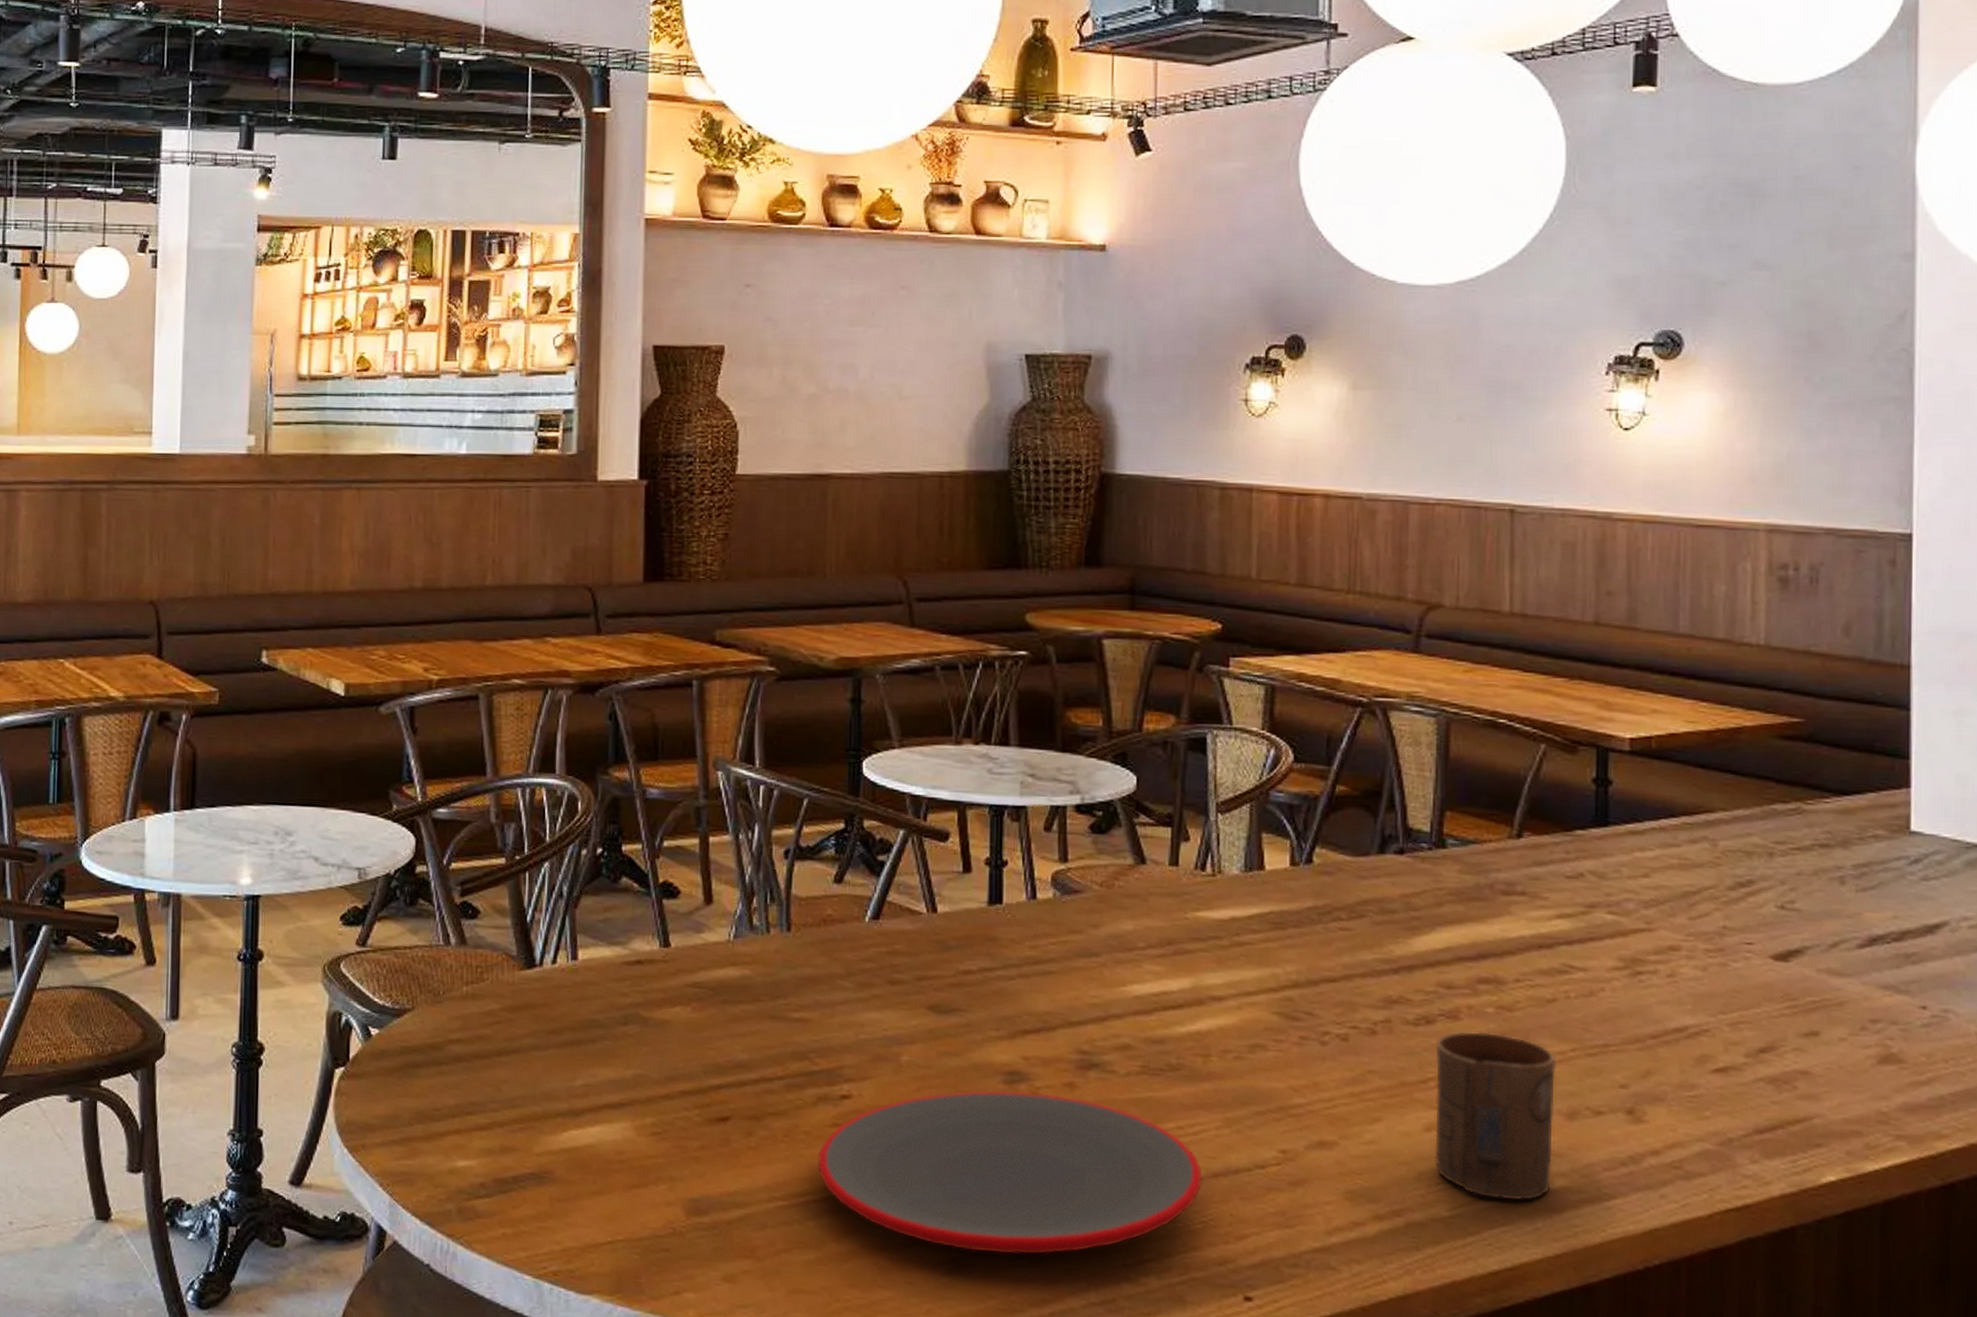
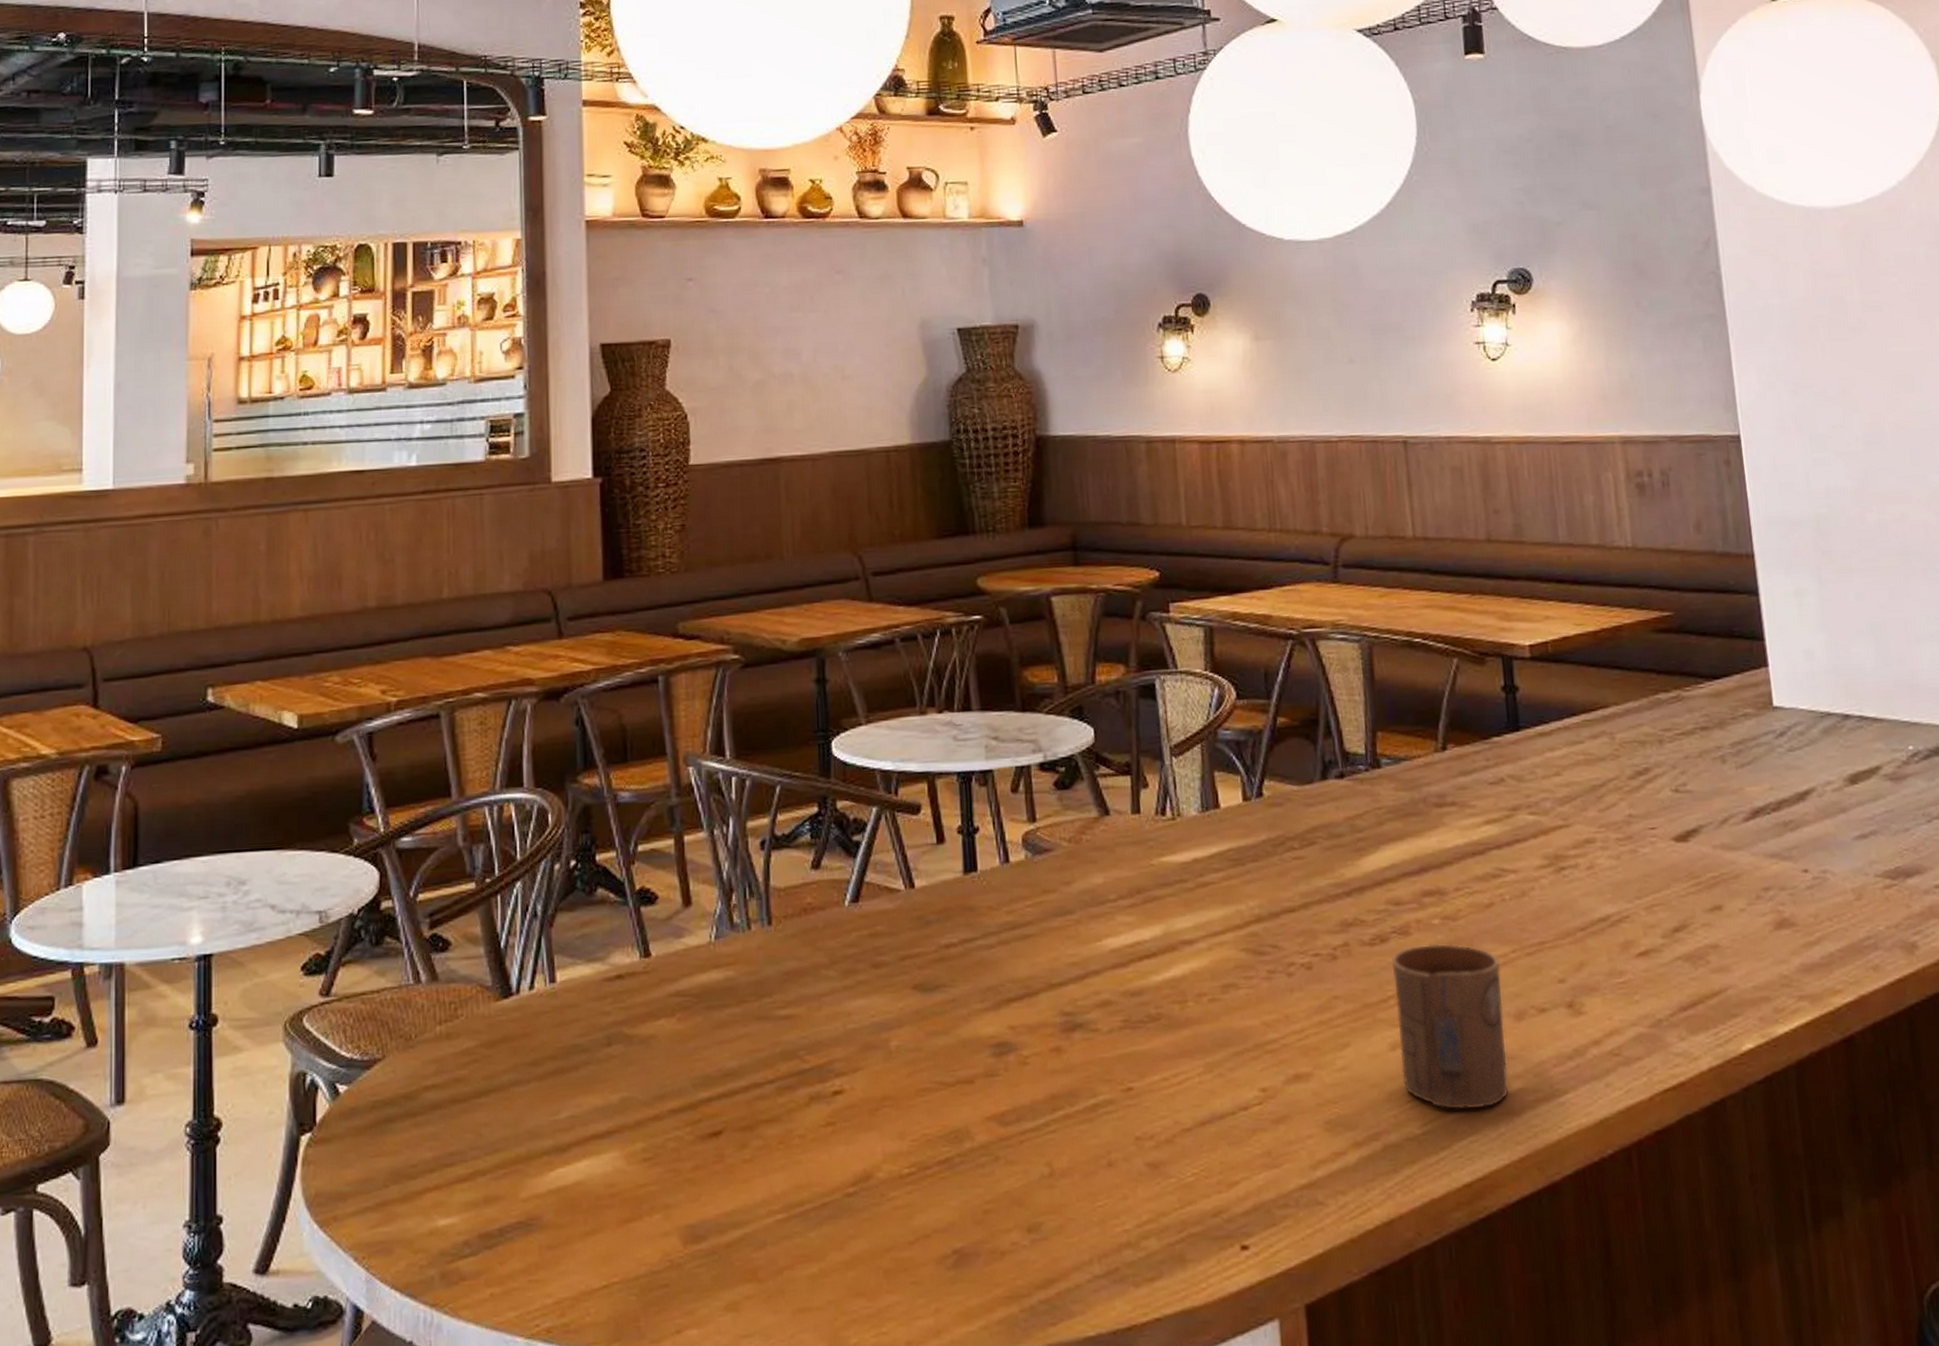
plate: present [818,1090,1203,1254] -> none [814,1061,1191,1239]

